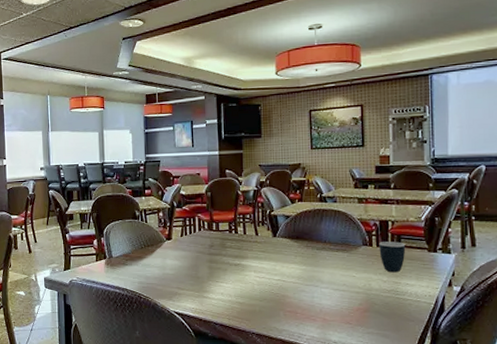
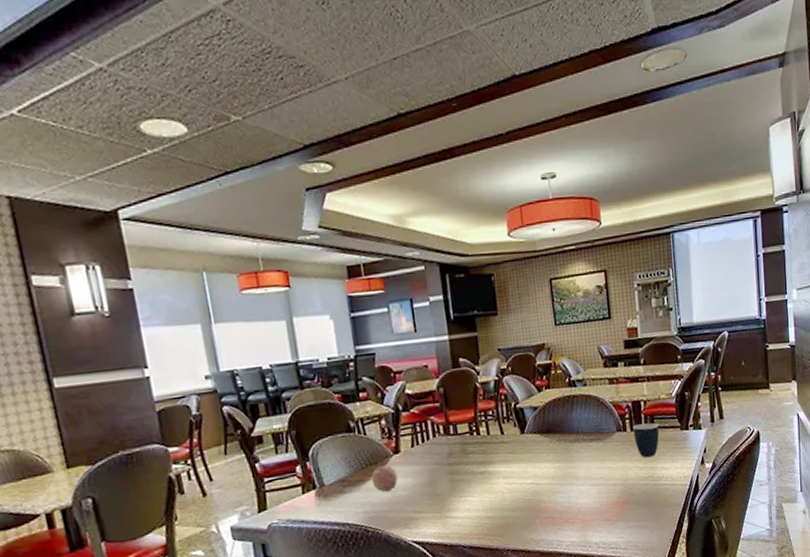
fruit: none [148,248,168,269] -> present [371,465,398,493]

